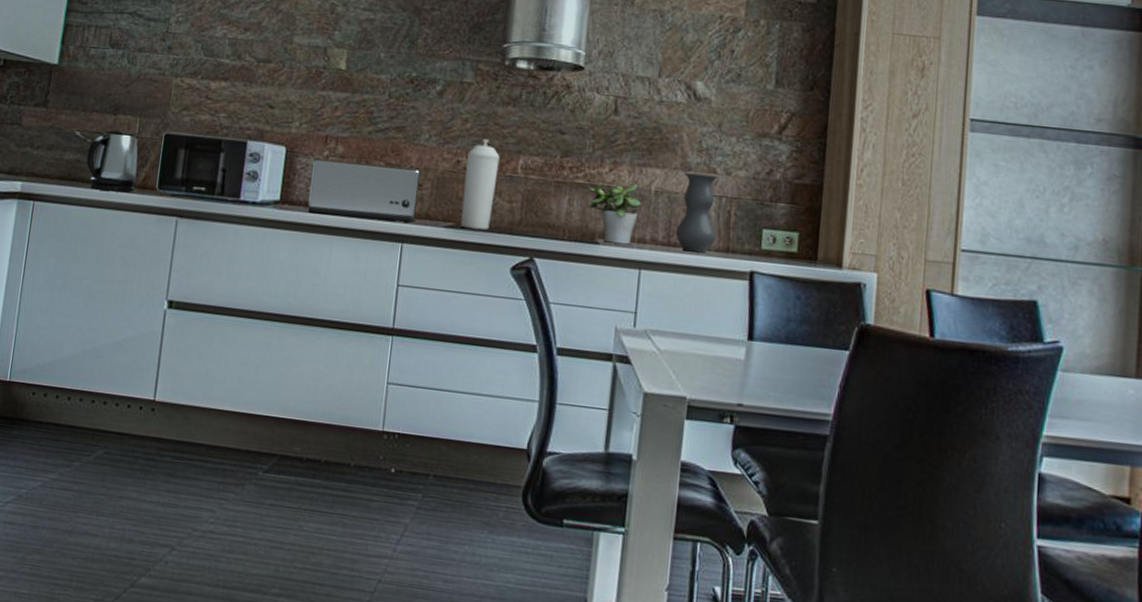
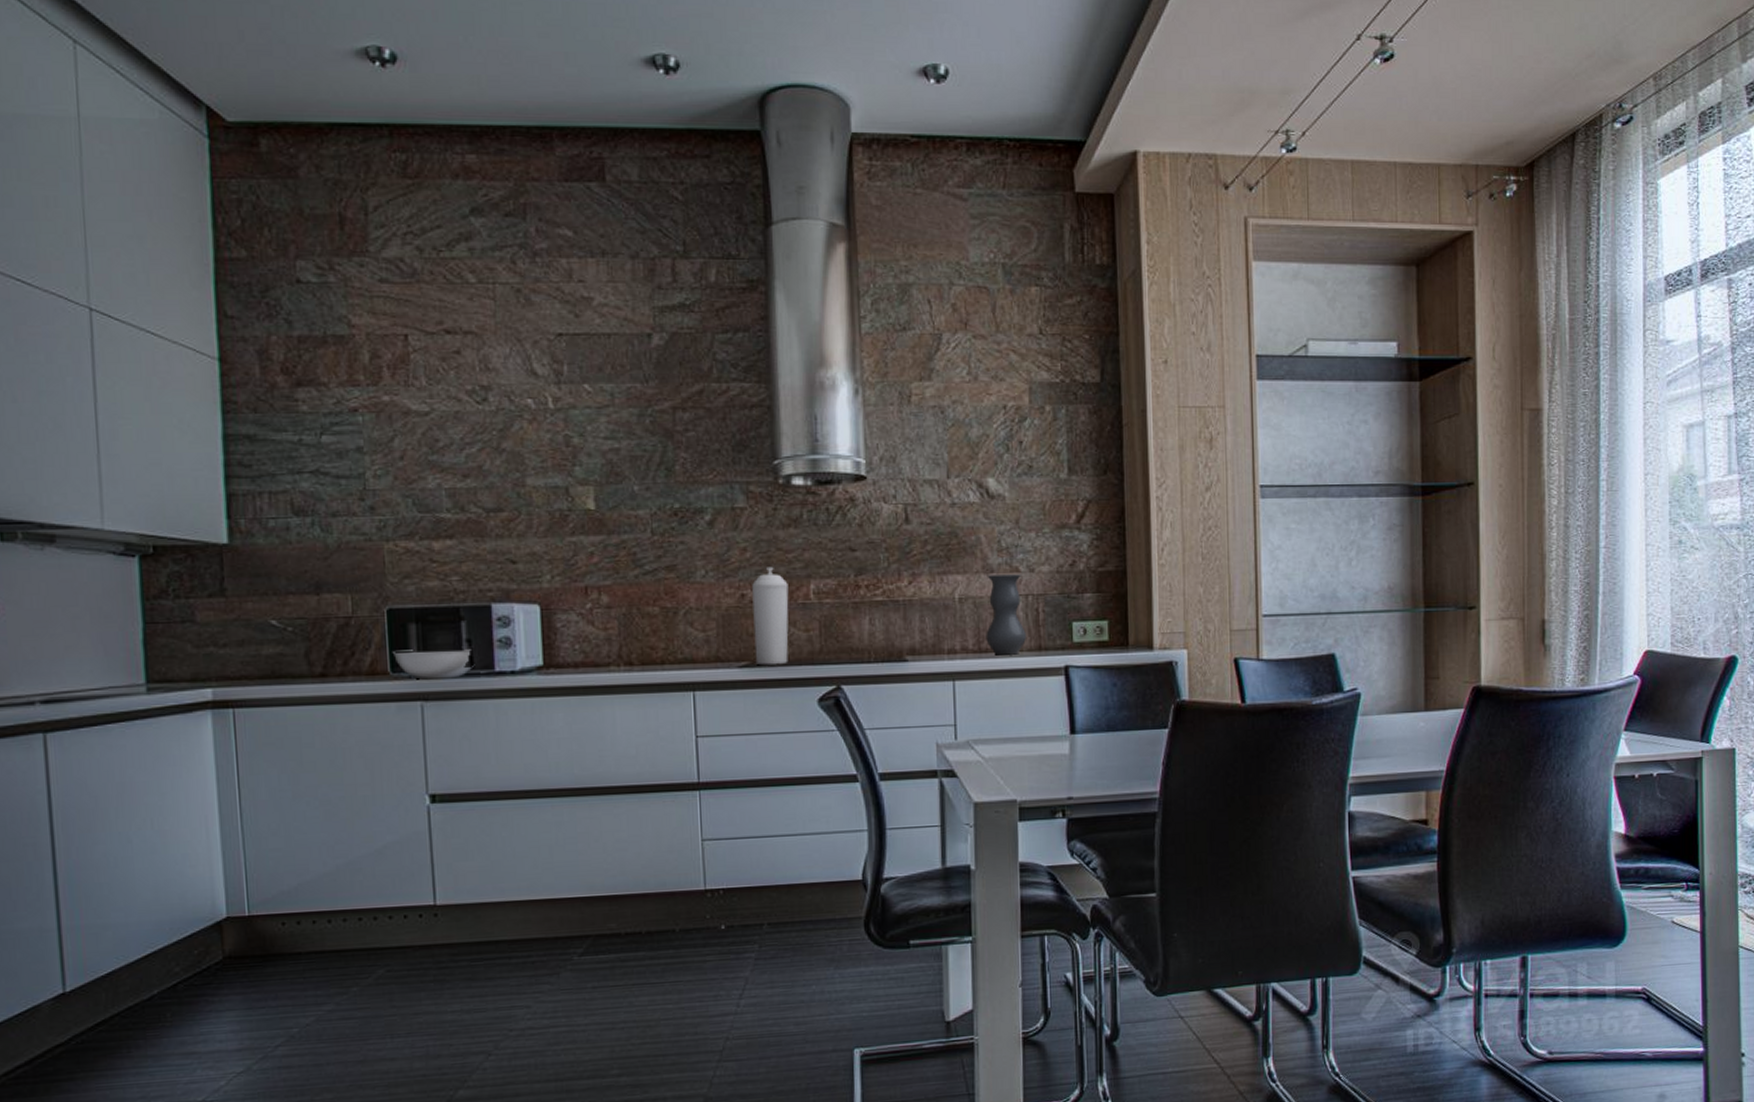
kettle: present [86,130,139,193] -> none [290,612,362,684]
bowl: none [162,170,225,202] -> present [392,649,475,681]
toaster: present [307,158,424,223] -> none [574,610,708,674]
potted plant: present [588,182,643,245] -> none [889,594,948,658]

